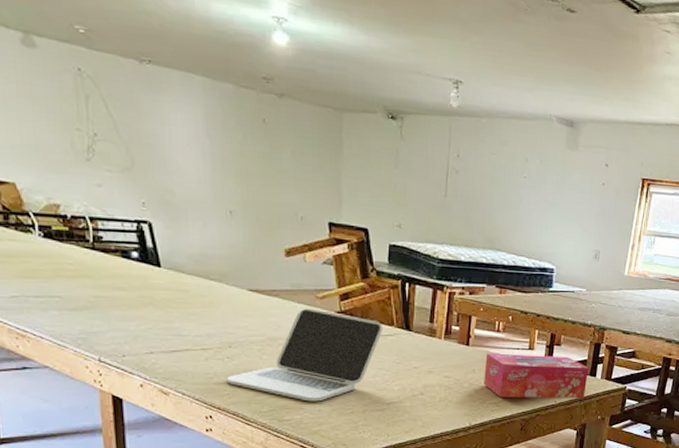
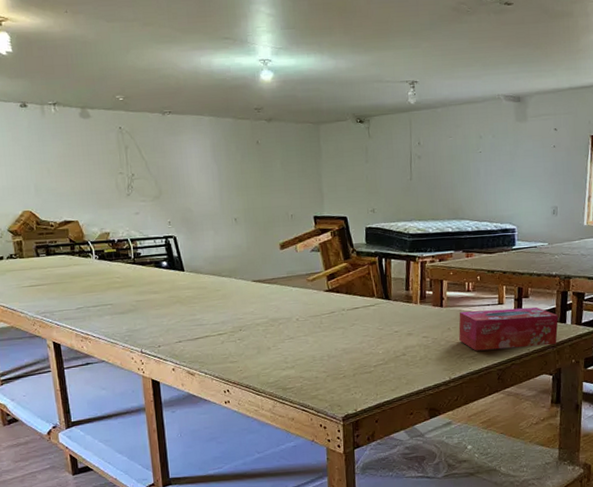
laptop: present [226,308,383,402] -> none [239,290,366,371]

